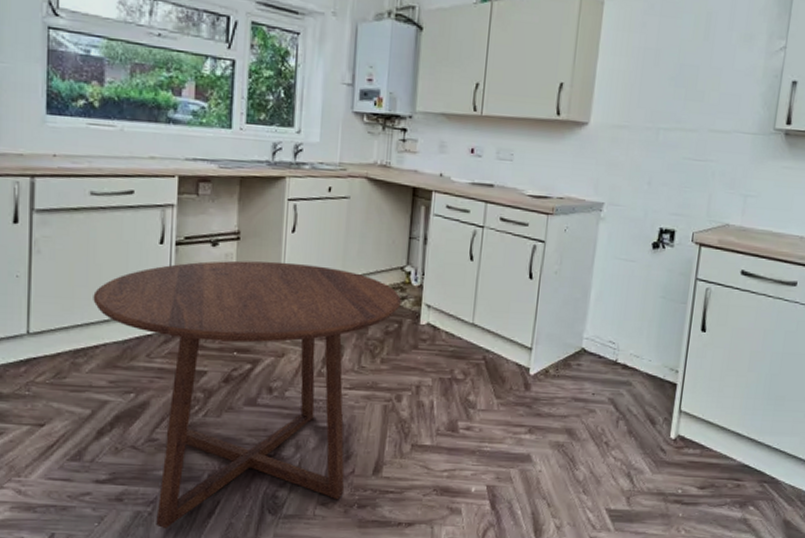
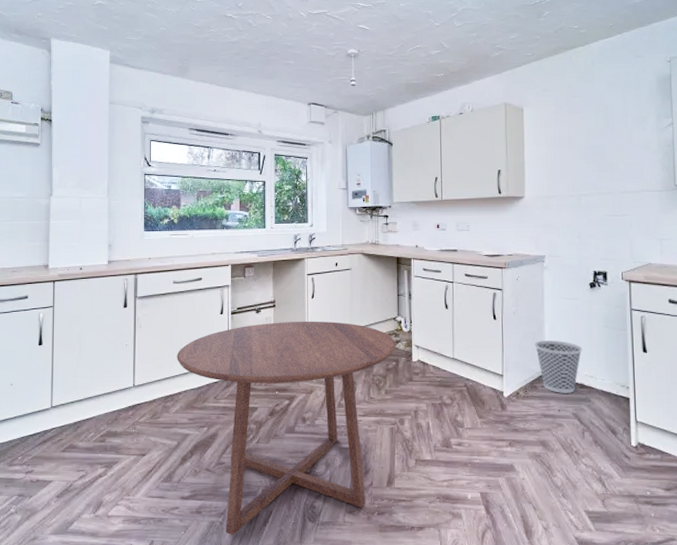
wastebasket: none [575,309,632,375] -> present [535,341,583,393]

